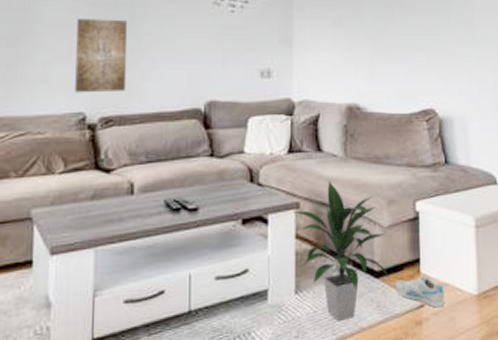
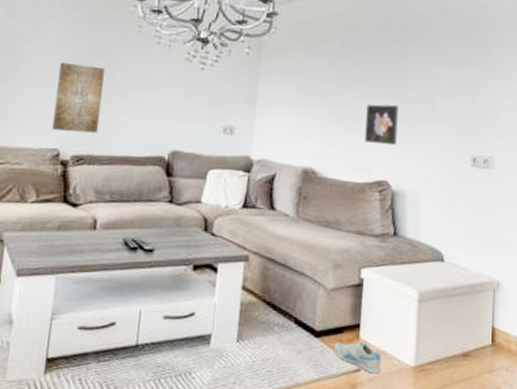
indoor plant: present [292,180,389,321] -> none [241,238,328,374]
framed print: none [406,30,439,71] -> present [365,104,399,145]

